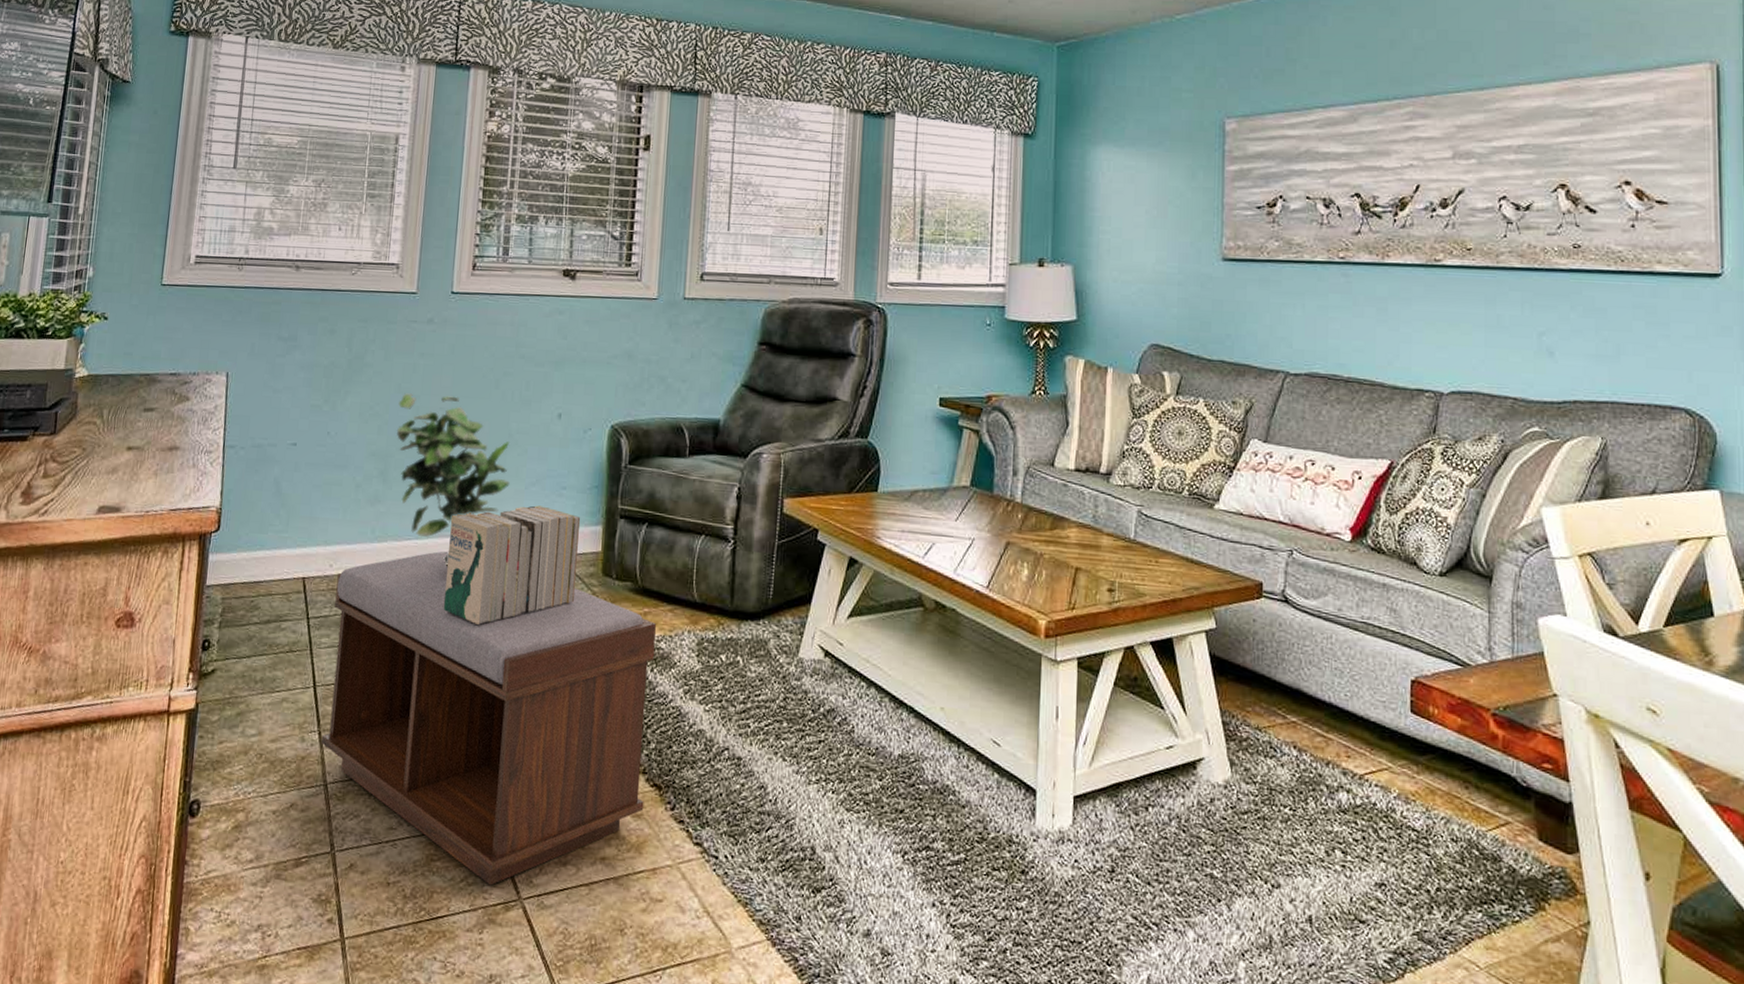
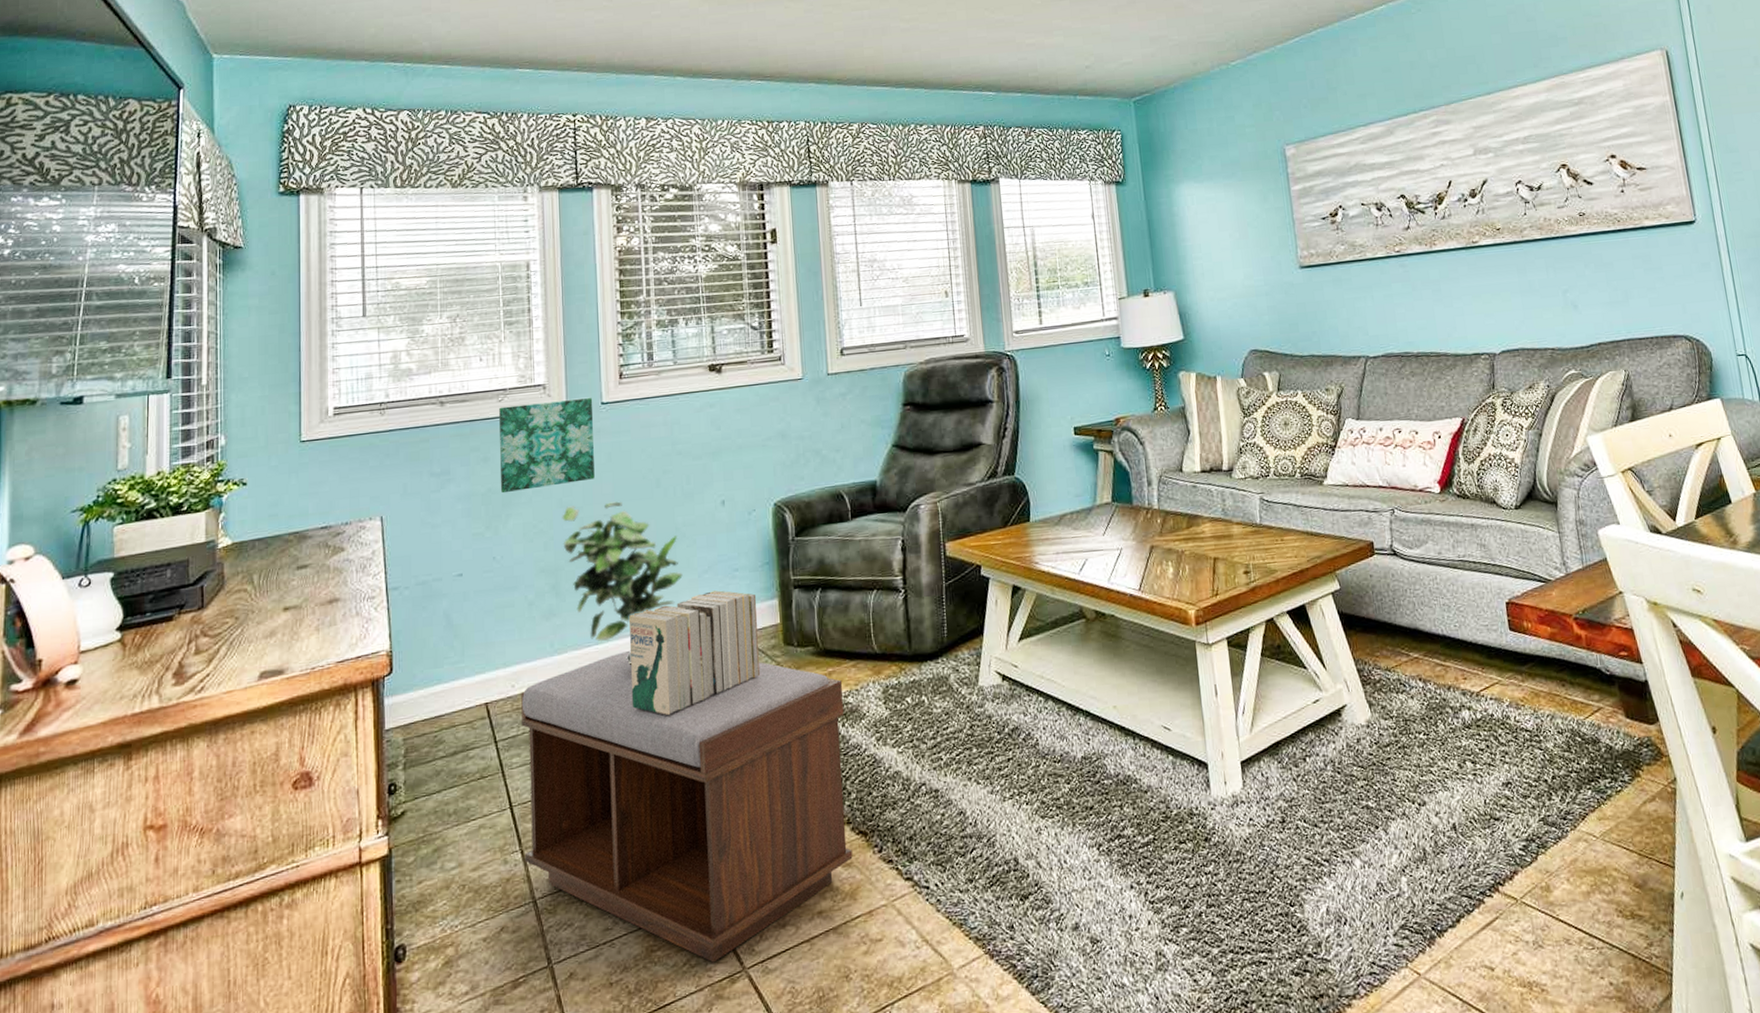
wall art: none [342,280,444,370] -> present [499,397,595,494]

